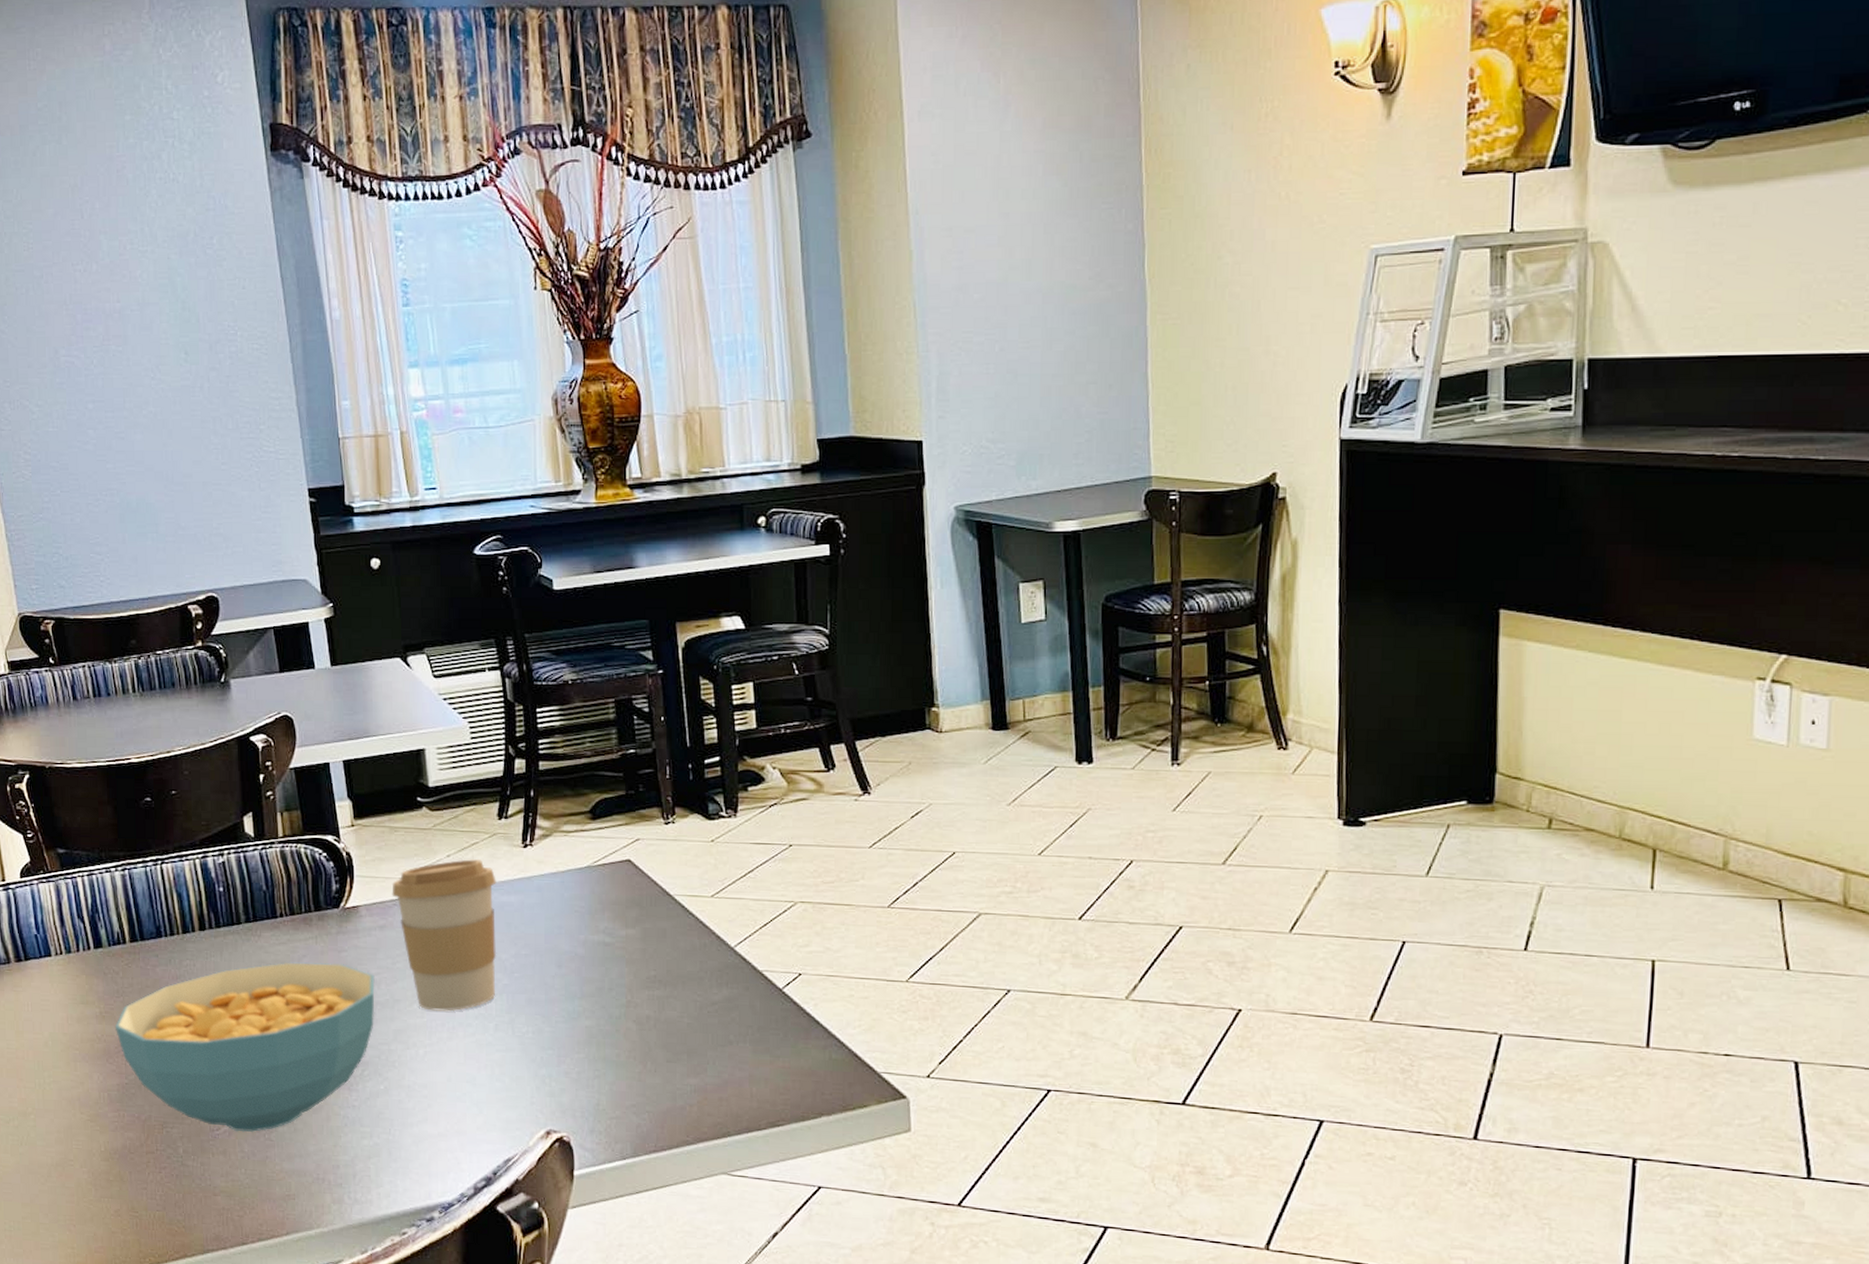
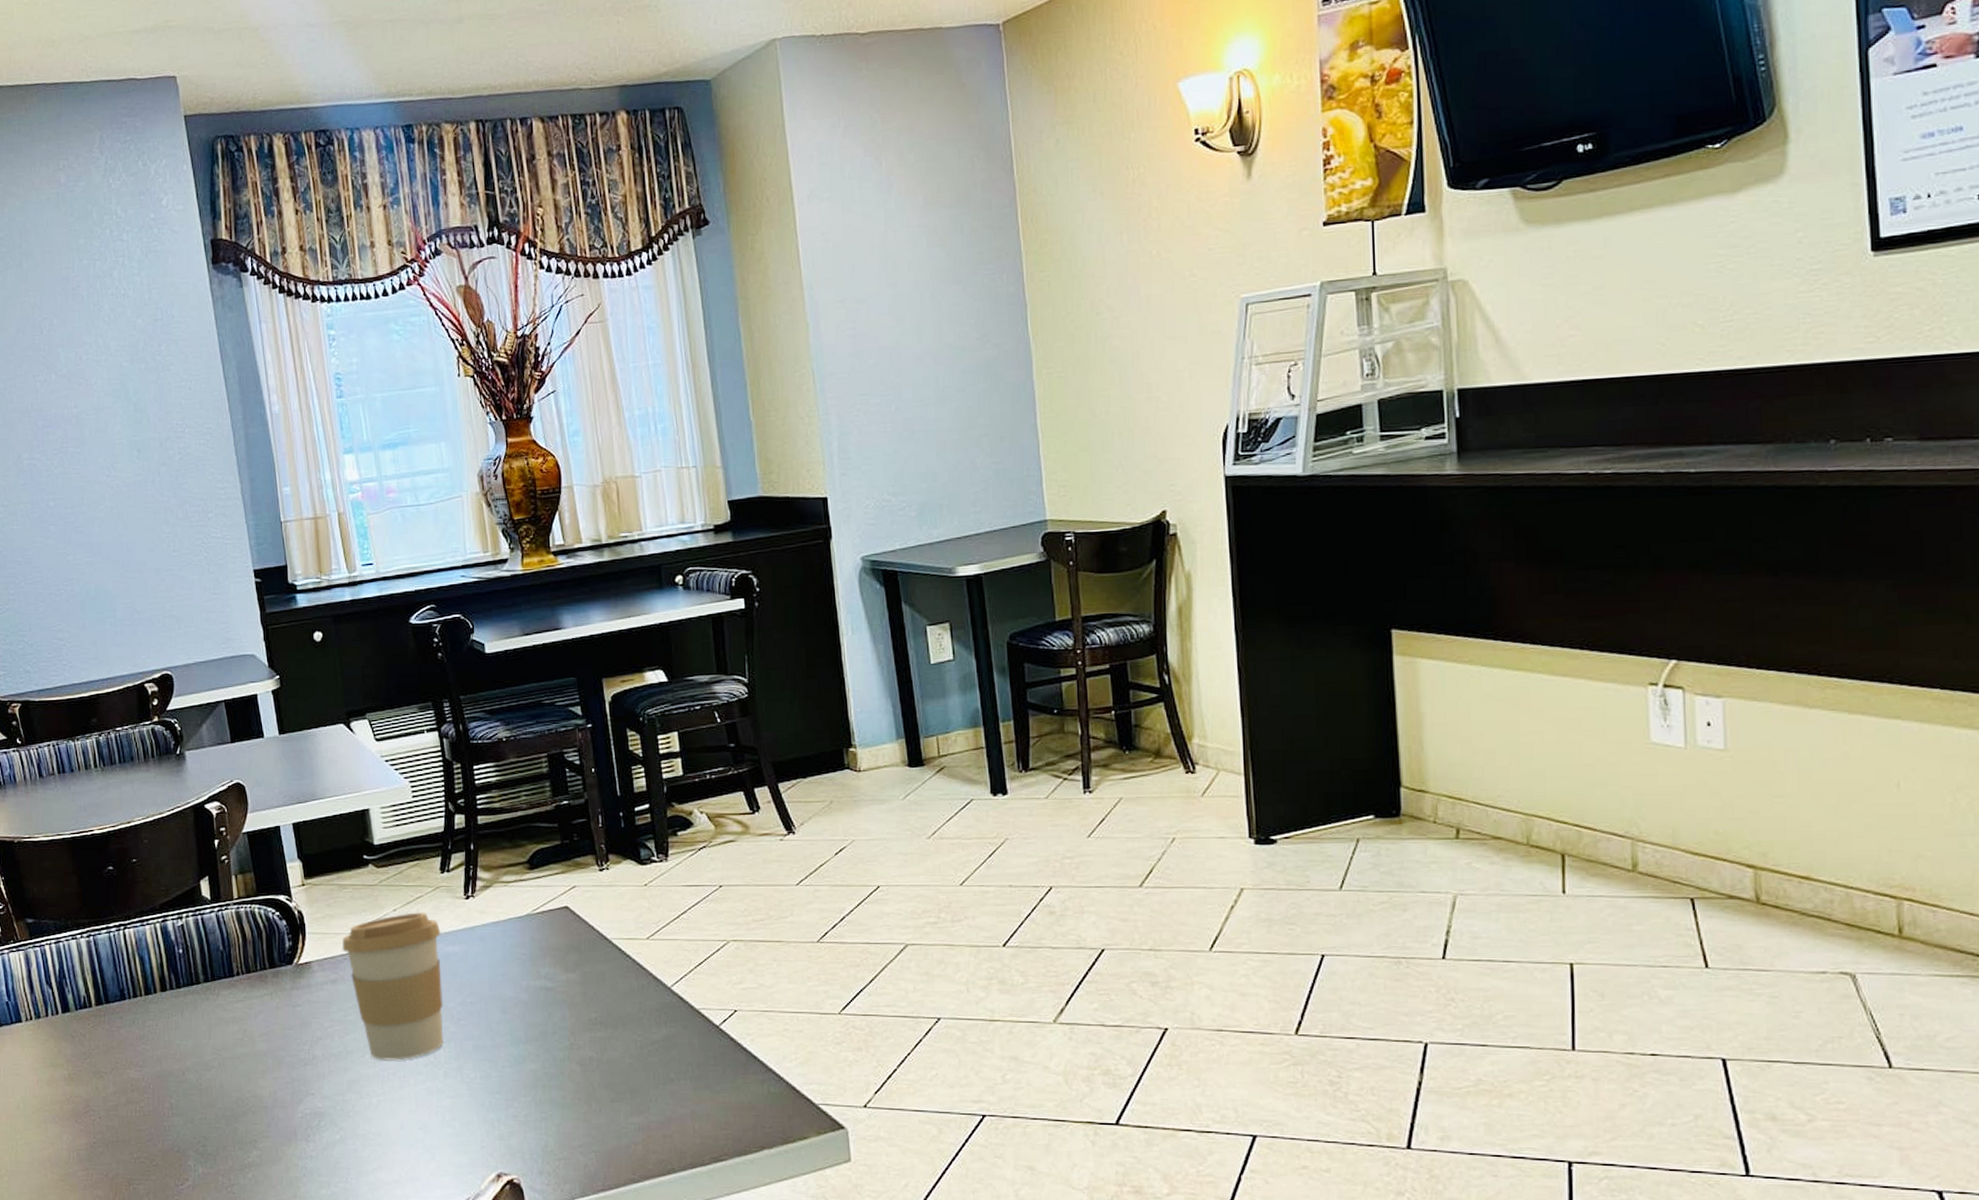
cereal bowl: present [114,962,375,1133] -> none [82,1017,330,1186]

